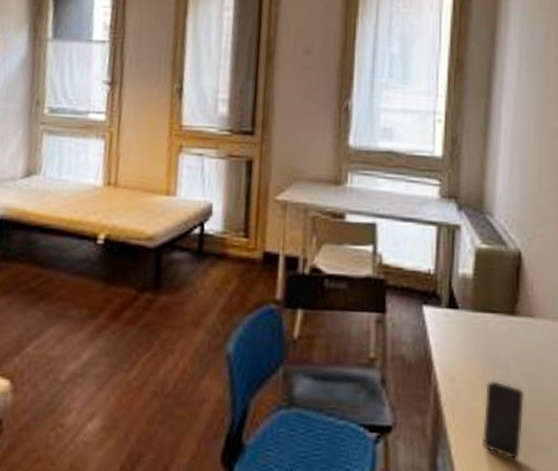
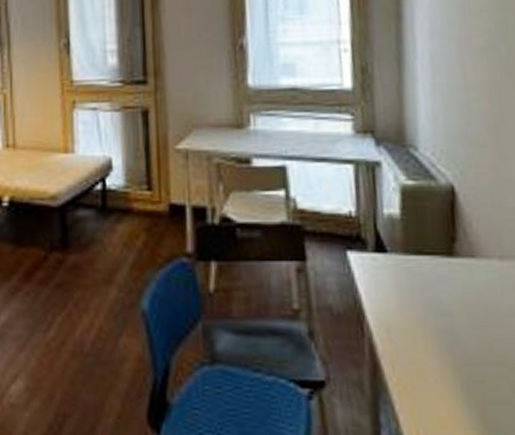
smartphone: present [483,379,525,460] -> none [427,327,476,416]

